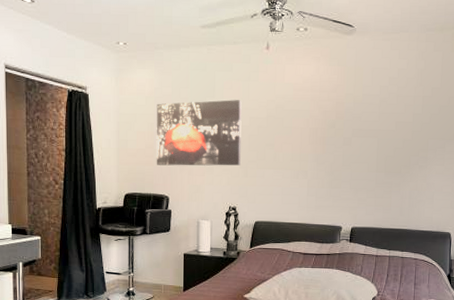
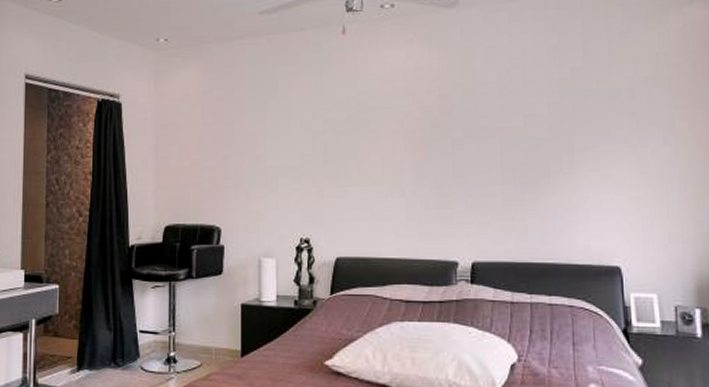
wall art: present [156,100,242,166] -> none [204,99,314,187]

